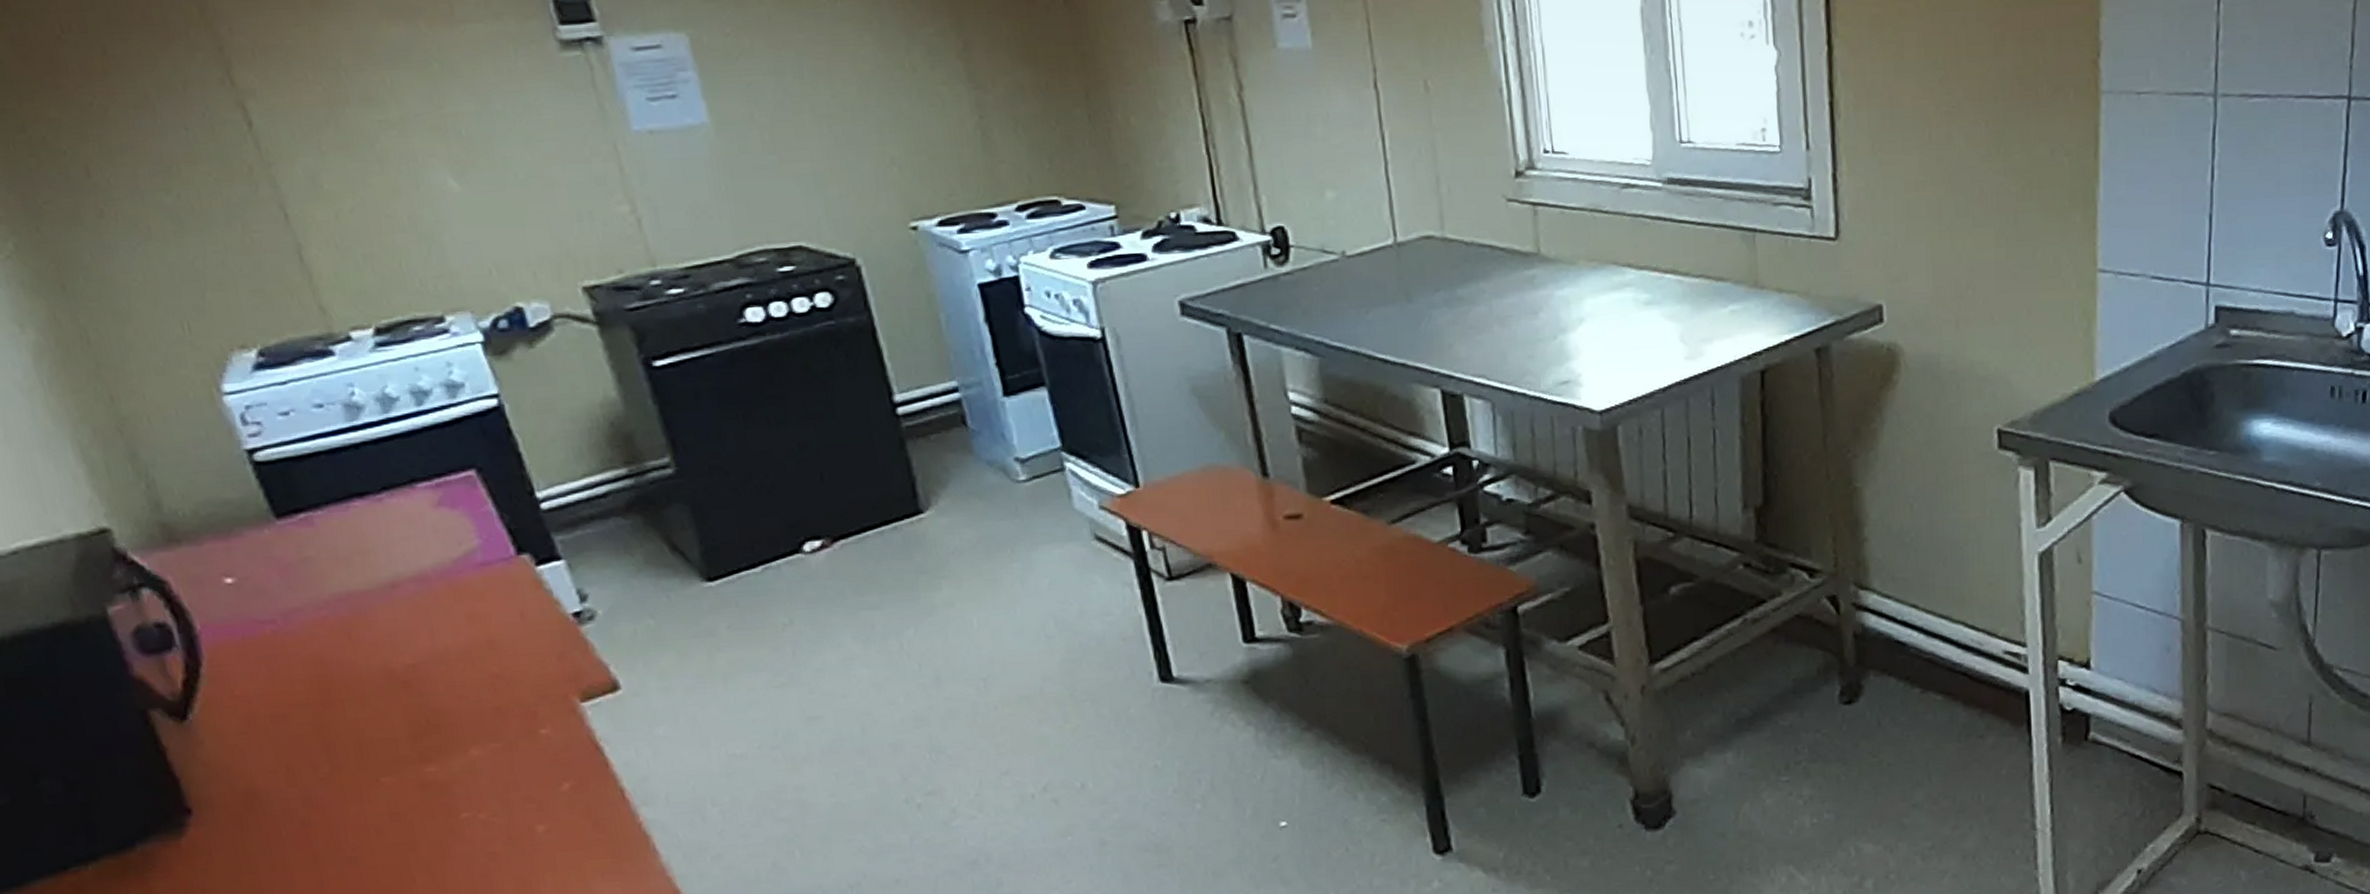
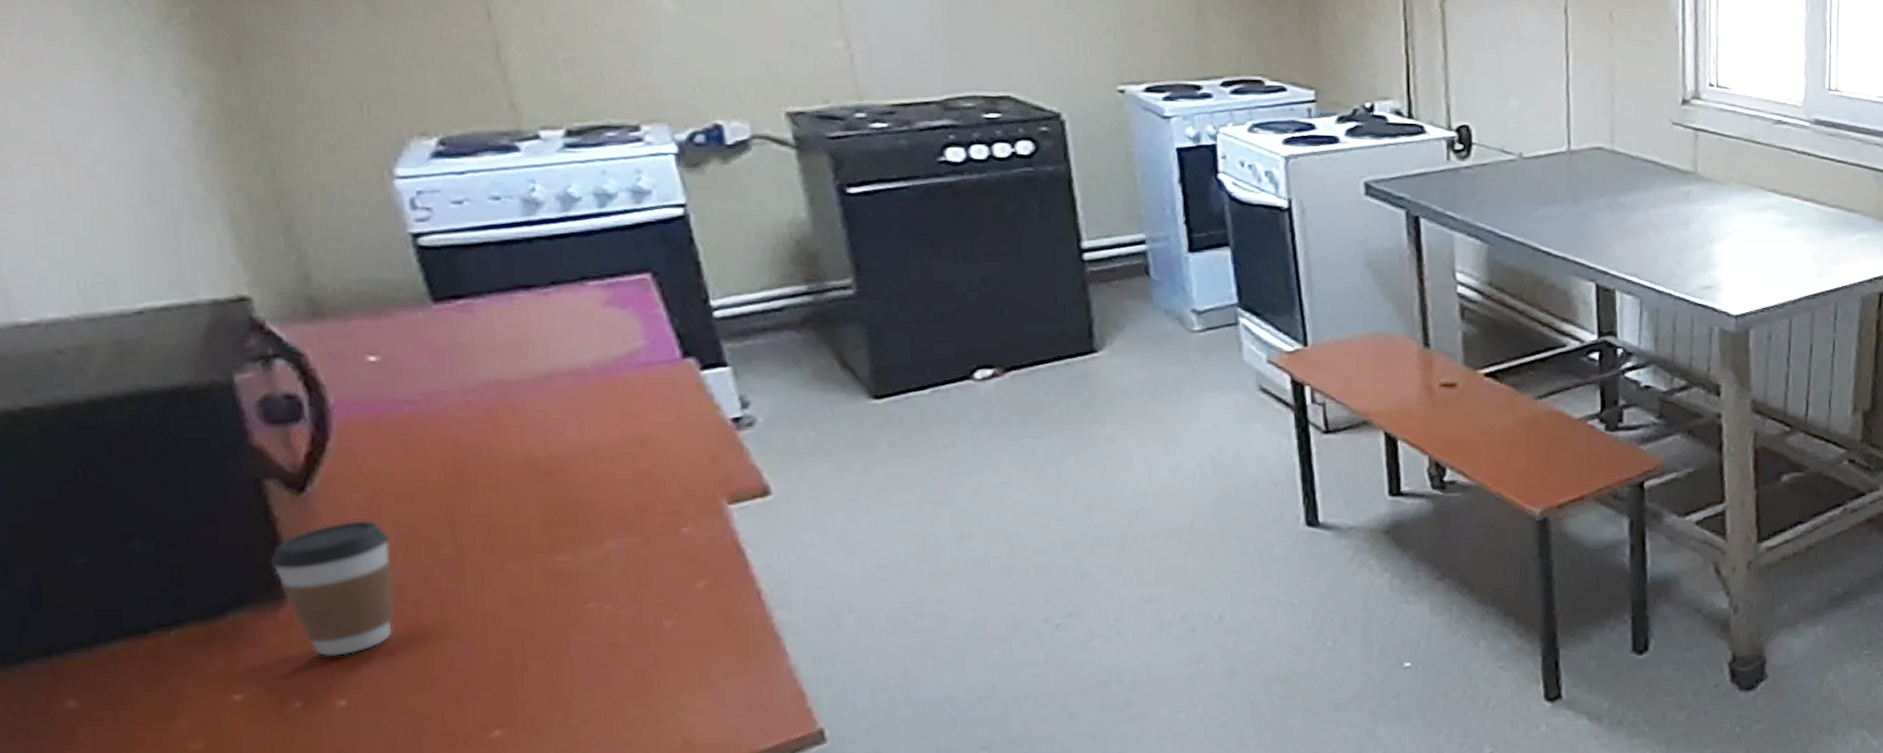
coffee cup: none [166,743,287,882] -> present [270,520,395,657]

